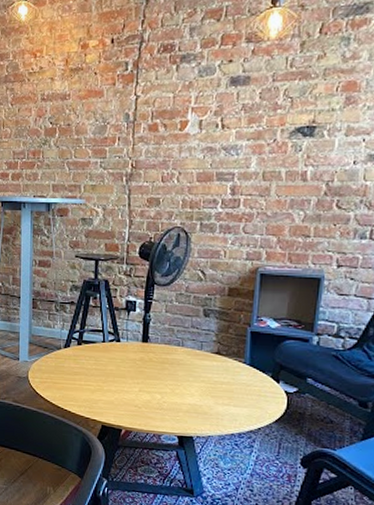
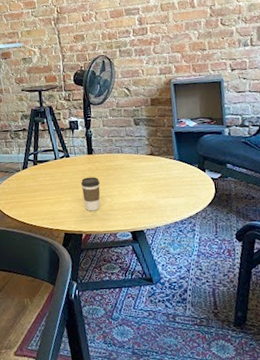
coffee cup: none [129,368,152,407] -> present [81,177,101,211]

